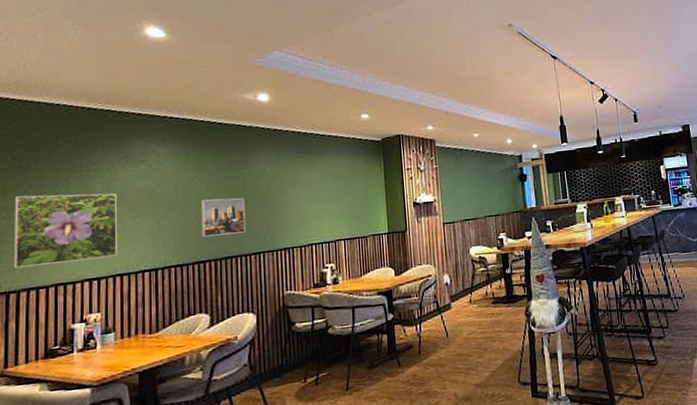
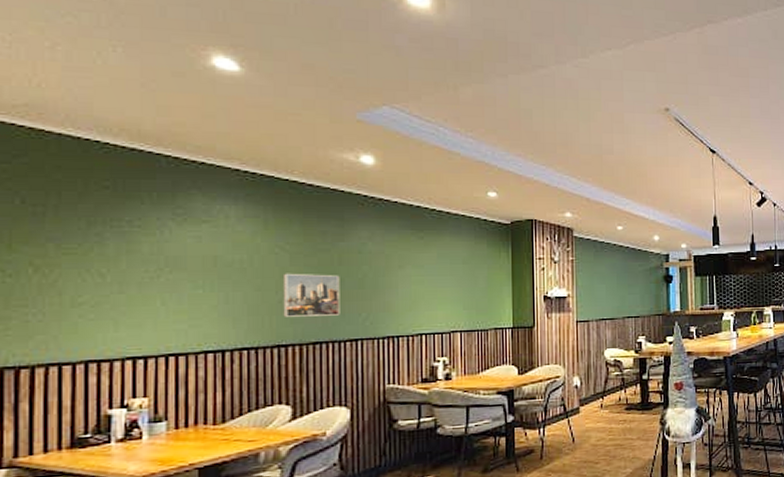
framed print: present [13,193,117,269] -> none [24,250,171,339]

